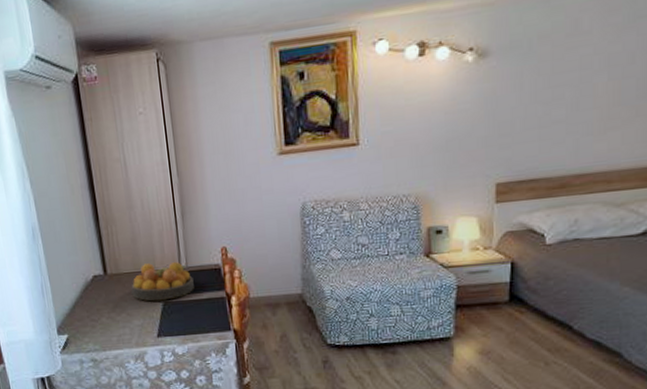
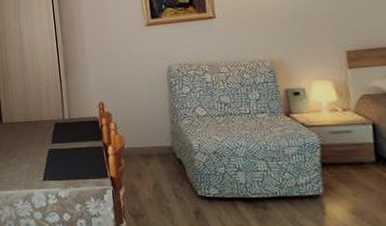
fruit bowl: present [131,262,194,301] -> none [22,114,76,148]

